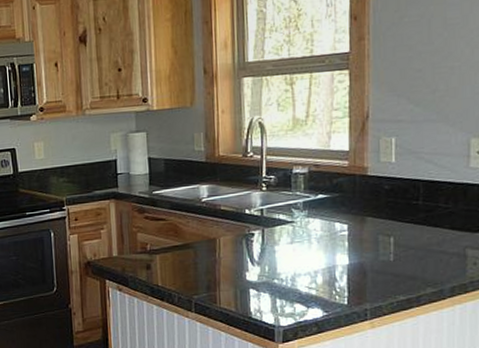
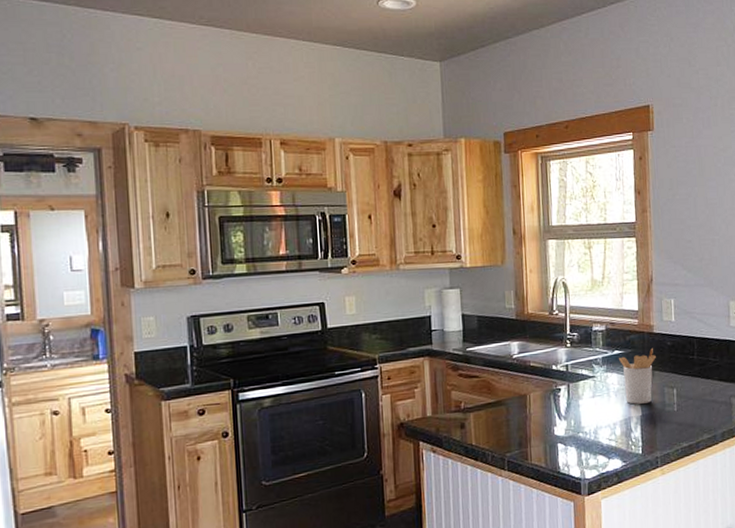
utensil holder: none [323,191,369,252] -> present [619,347,656,405]

